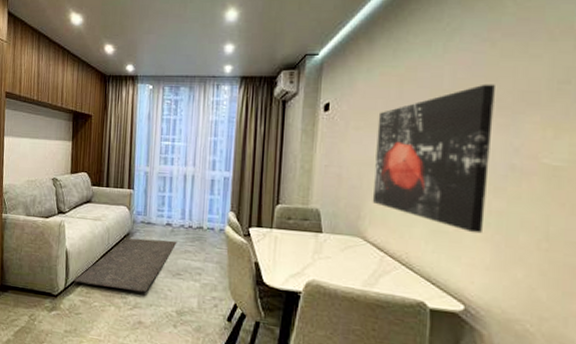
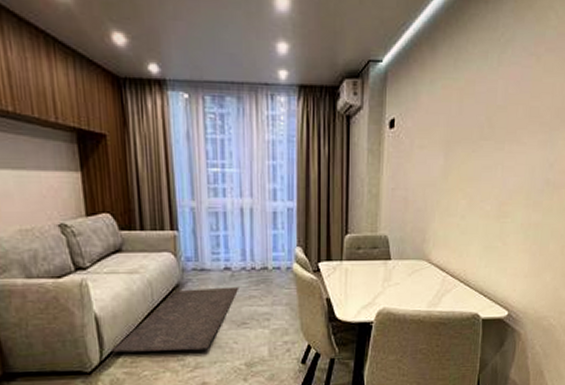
wall art: present [372,84,495,234] -> none [435,100,538,246]

